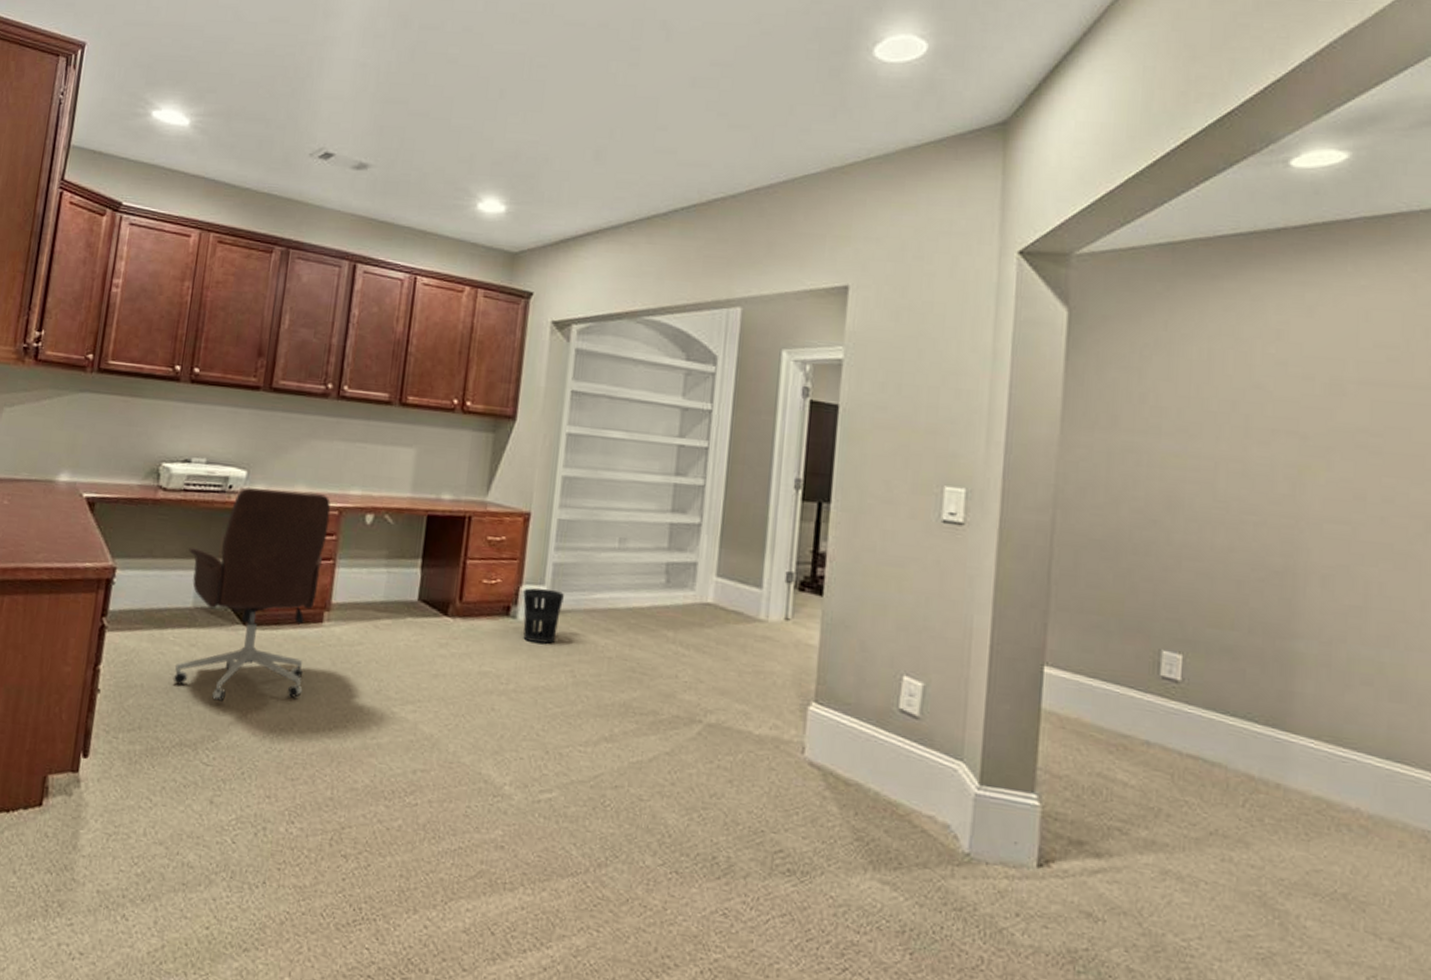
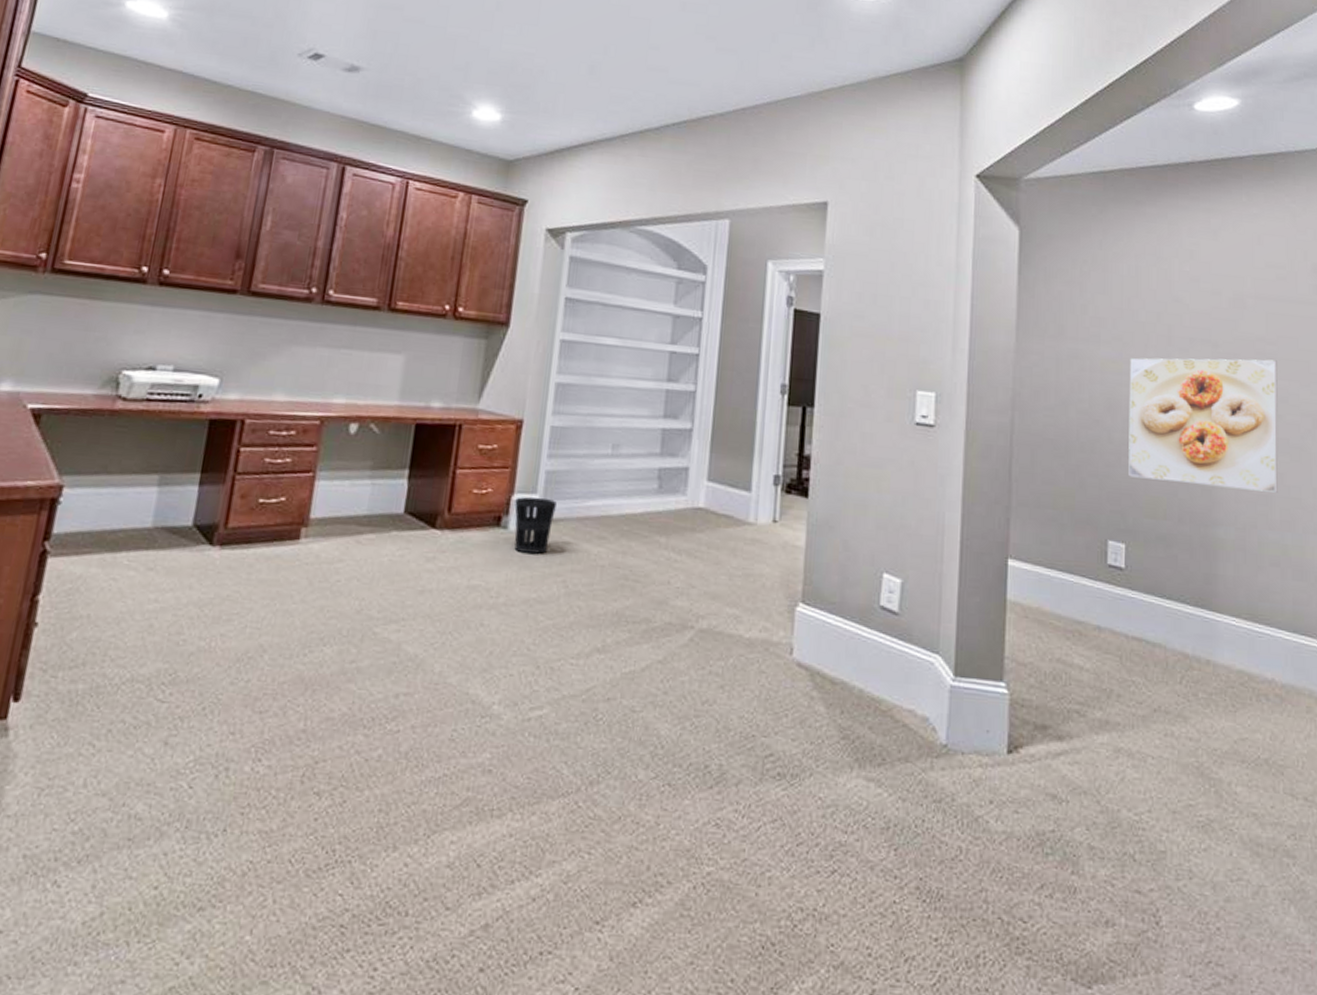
office chair: present [173,487,331,701] -> none [125,396,312,630]
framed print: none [1189,451,1383,604] -> present [1128,358,1278,493]

